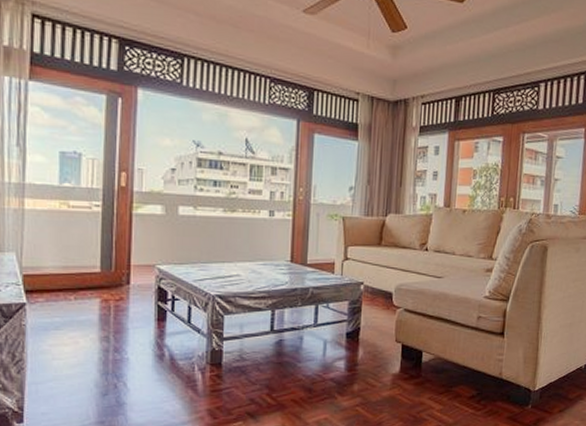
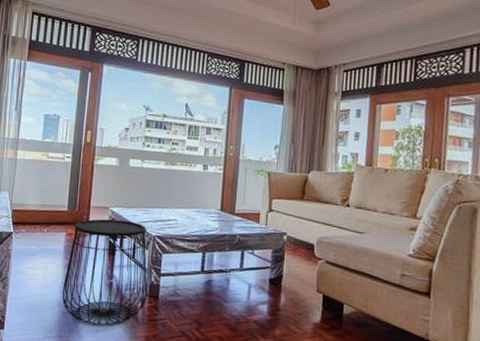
side table: none [101,279,207,403] -> present [63,219,147,326]

